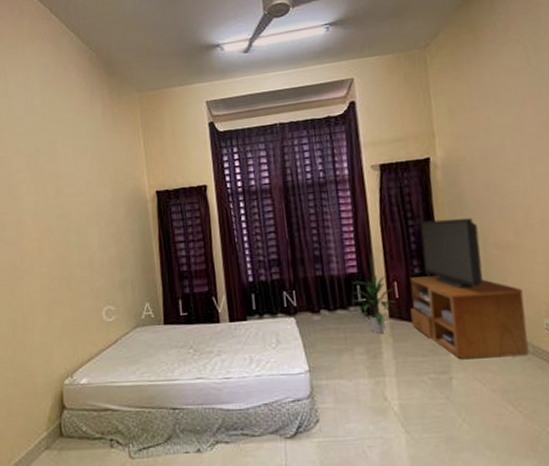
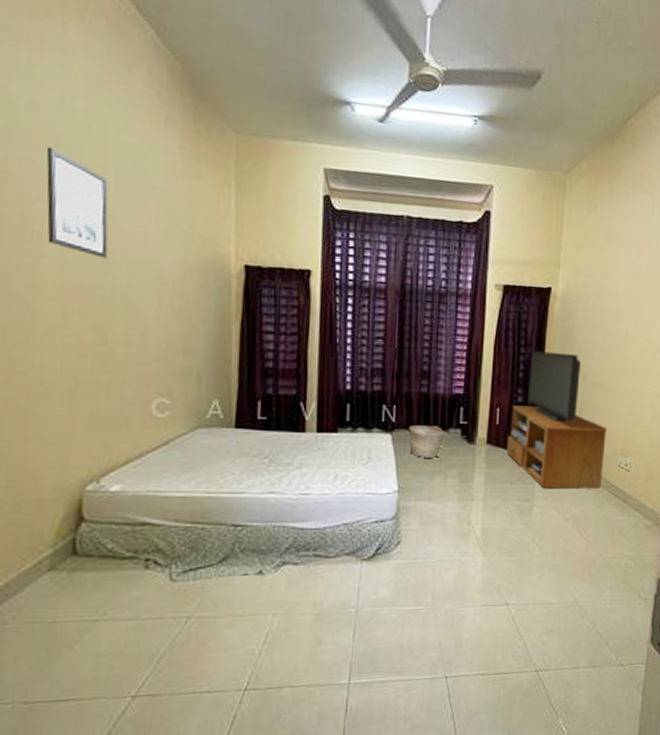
wall art: none [20,134,62,206] -> present [46,146,108,259]
basket: none [310,306,345,337] -> present [408,425,445,458]
indoor plant: present [352,275,397,334] -> none [453,399,495,458]

